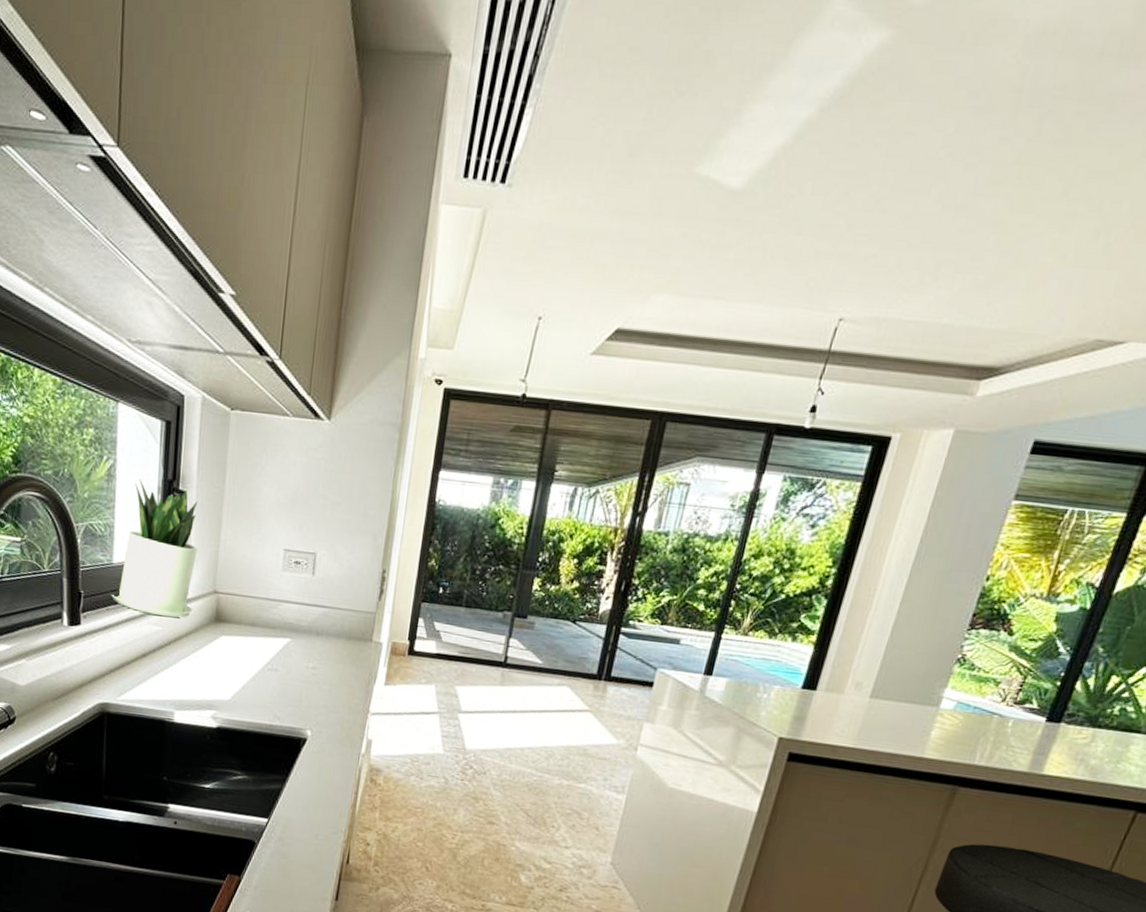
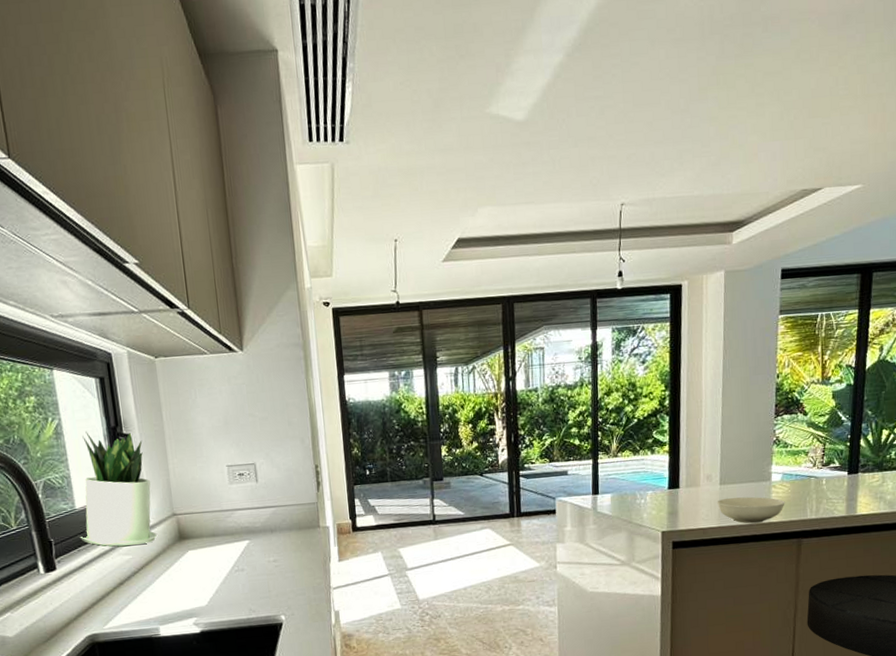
bowl: none [859,715,951,756] -> present [717,496,785,524]

